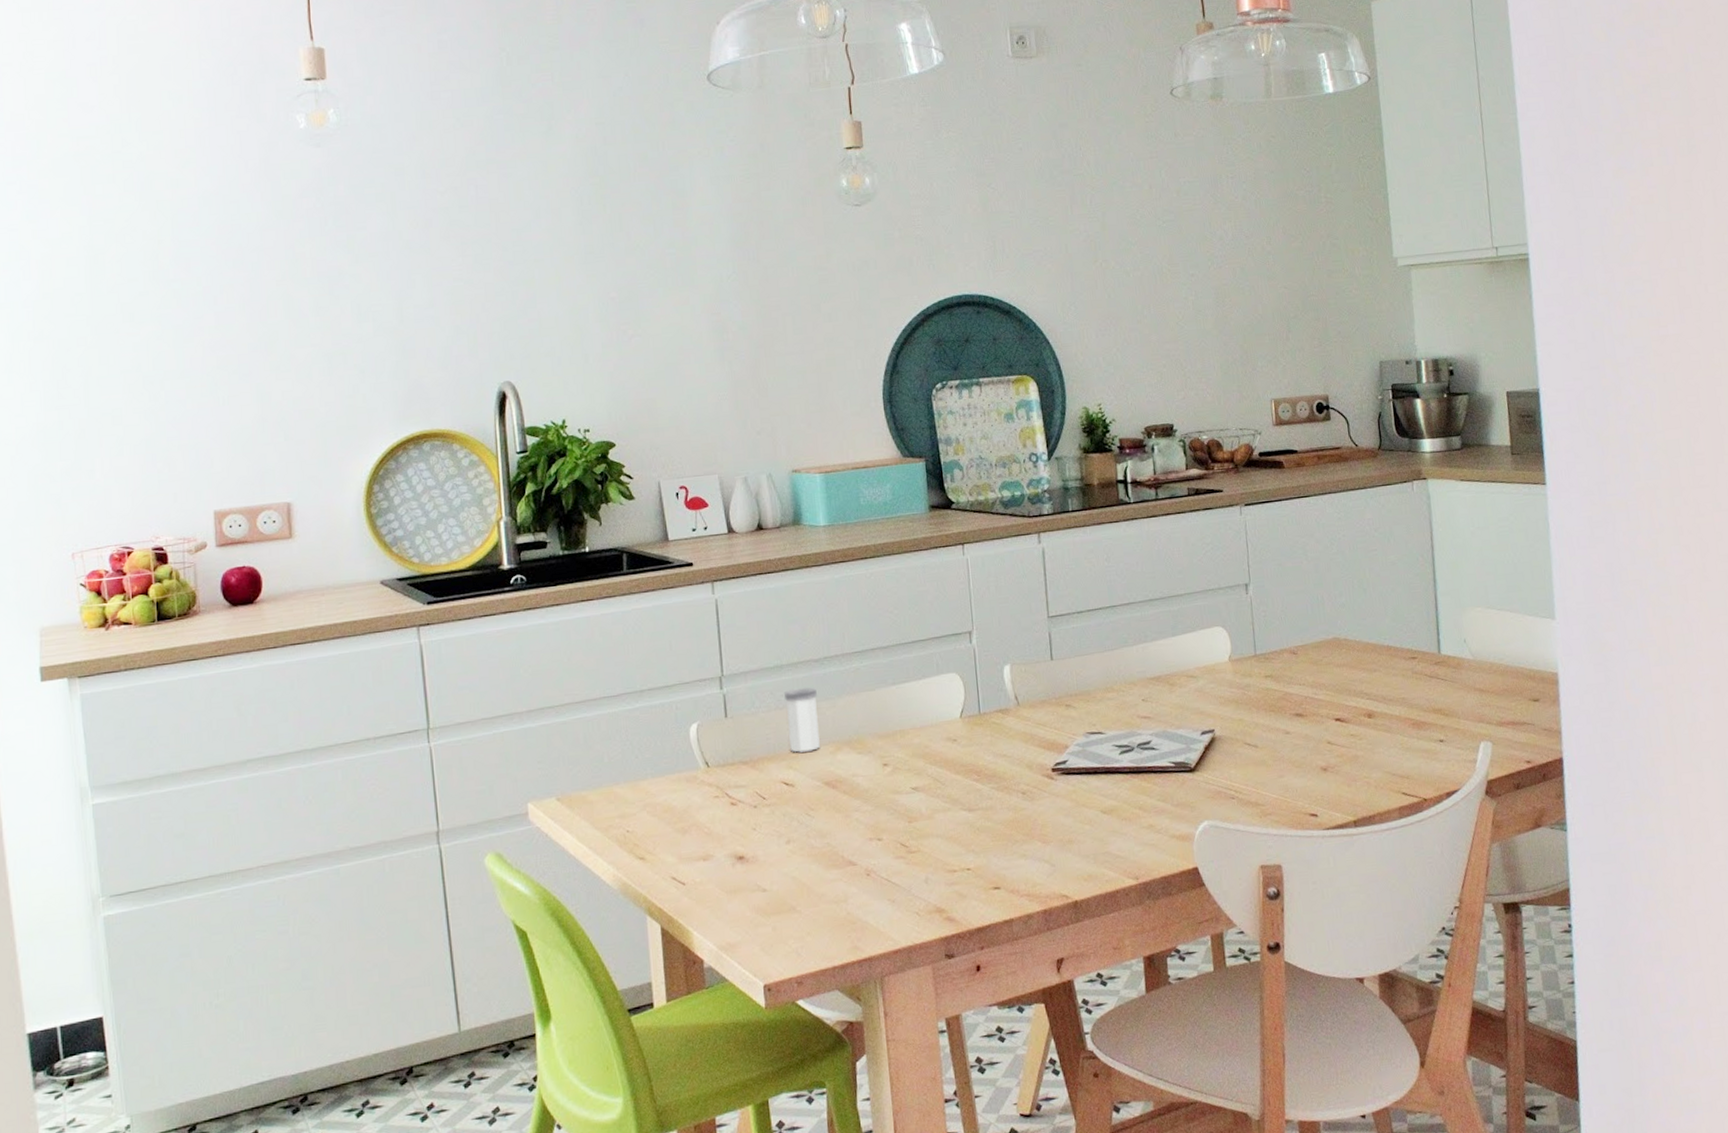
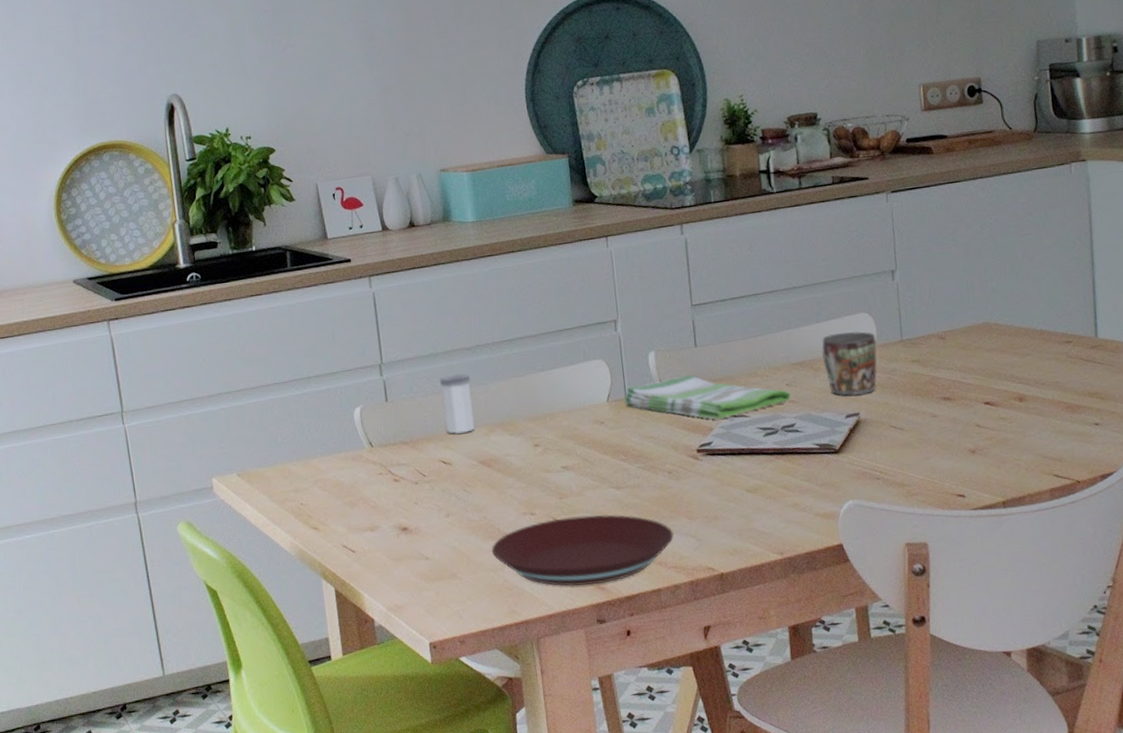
plate: none [834,839,1027,919] -> present [491,514,674,587]
dish towel: none [977,688,1147,737] -> present [623,374,791,420]
mug: none [1177,645,1232,712] -> present [822,331,877,396]

